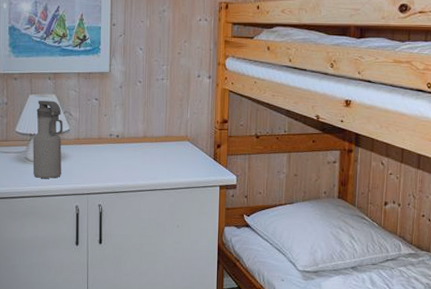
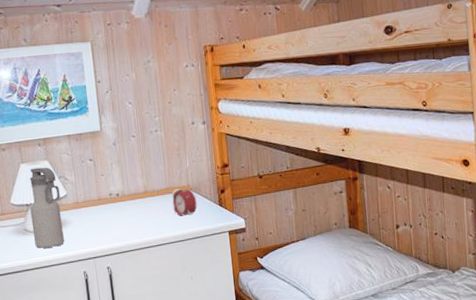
alarm clock: none [169,137,193,165] -> present [172,188,197,216]

